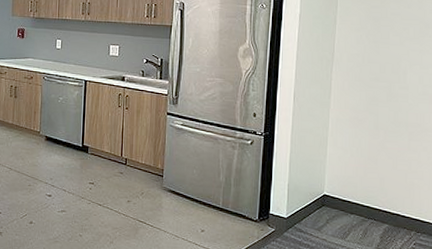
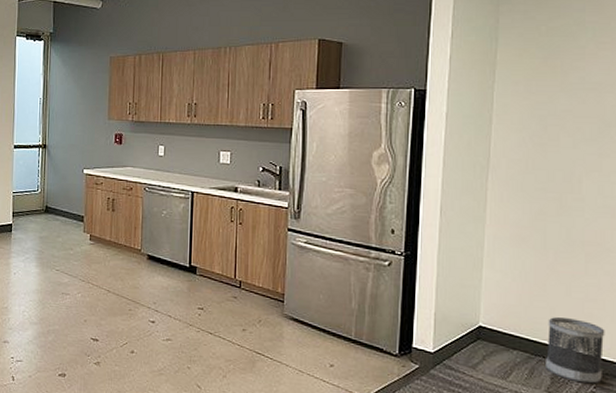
wastebasket: none [376,186,423,241] -> present [546,317,605,384]

